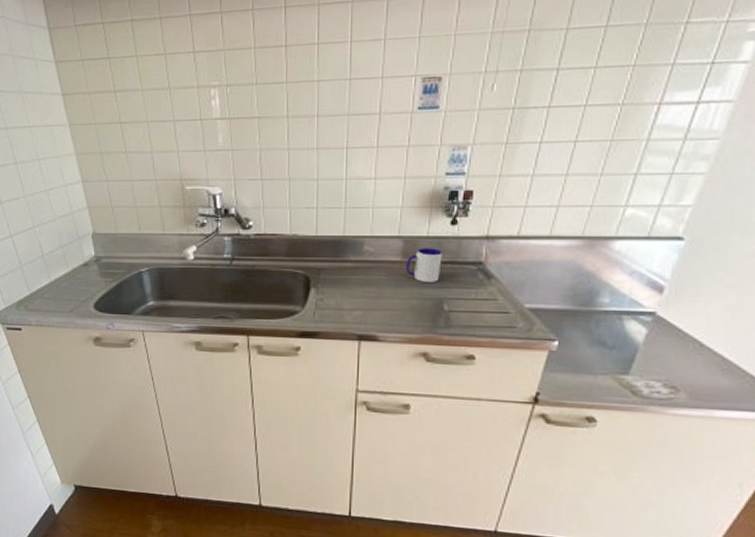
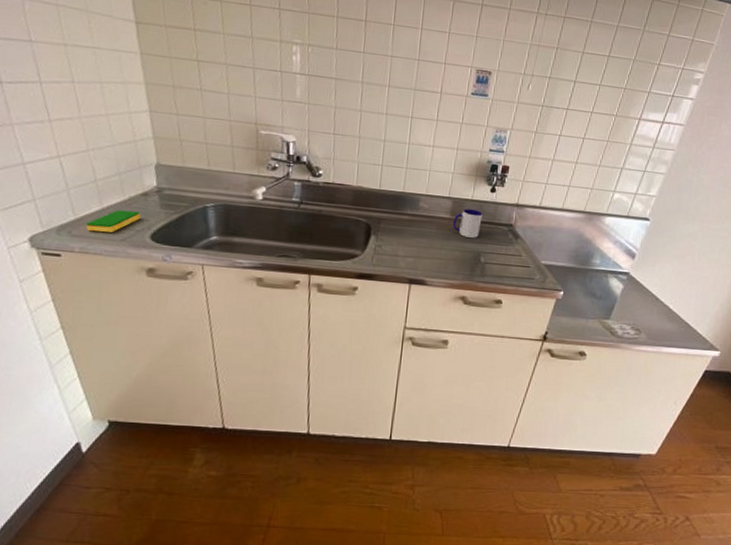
dish sponge: none [39,282,84,305] -> present [86,209,141,233]

